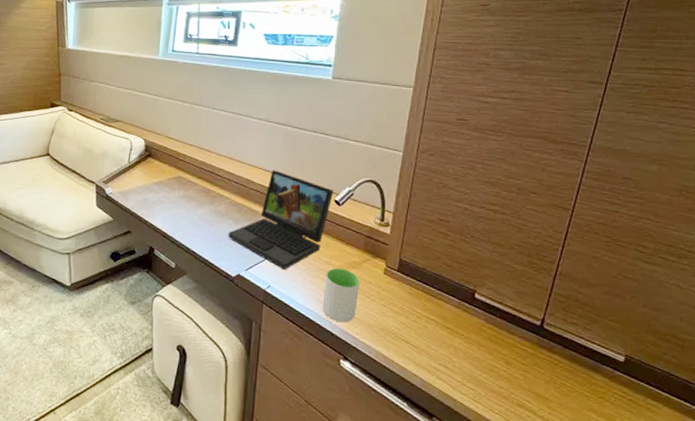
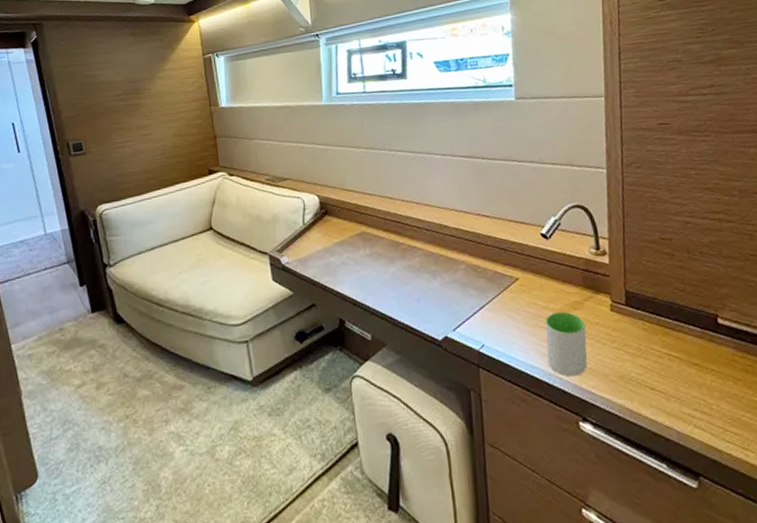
laptop: present [228,170,334,271] -> none [427,209,539,324]

